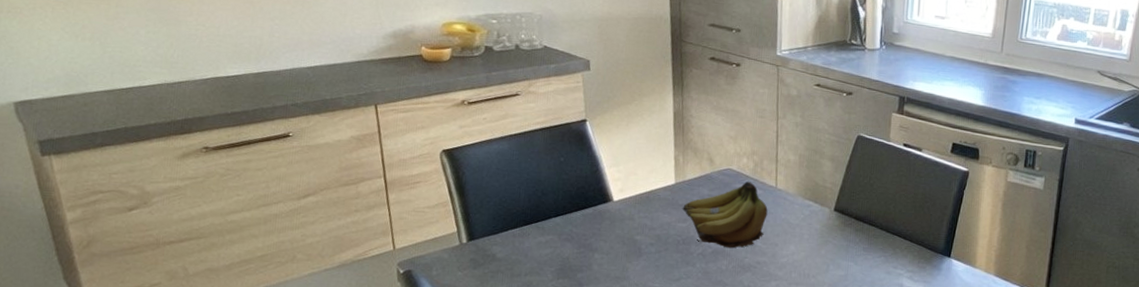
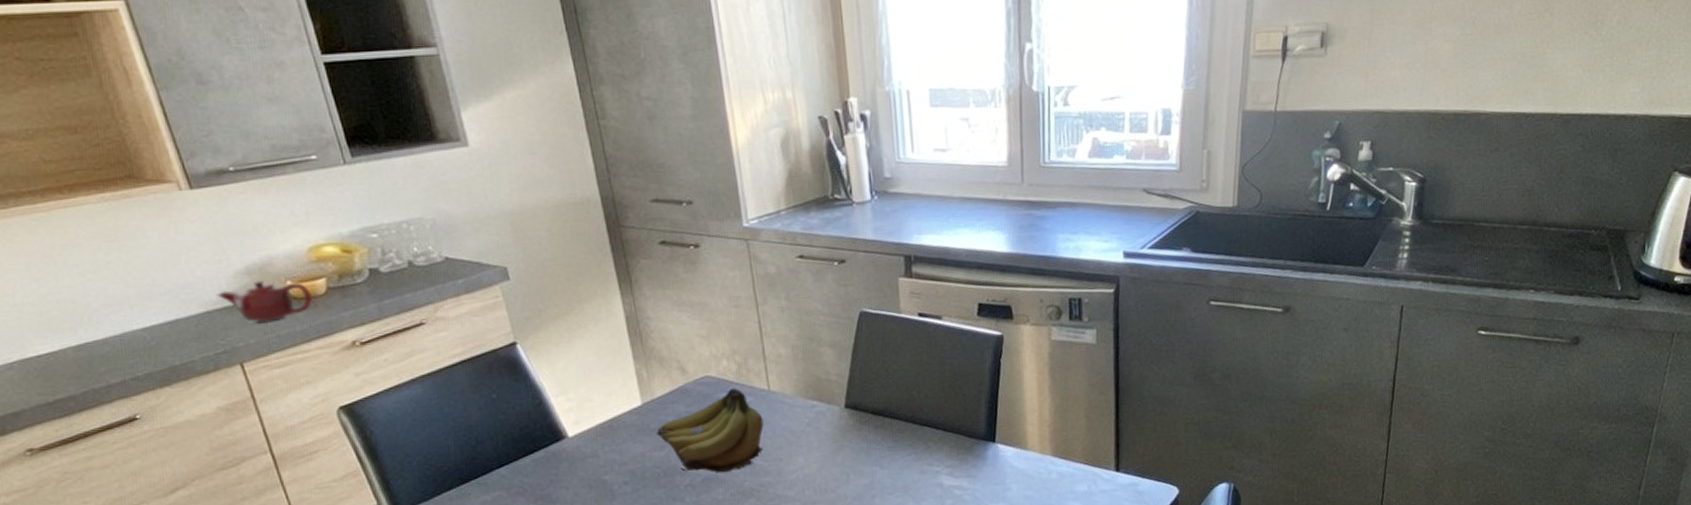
teapot: none [368,43,438,76] -> present [217,280,312,323]

